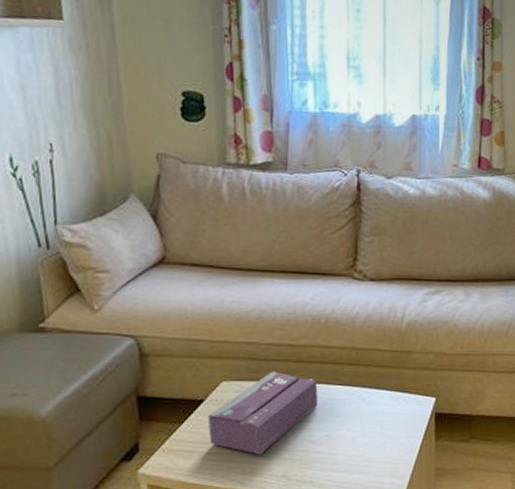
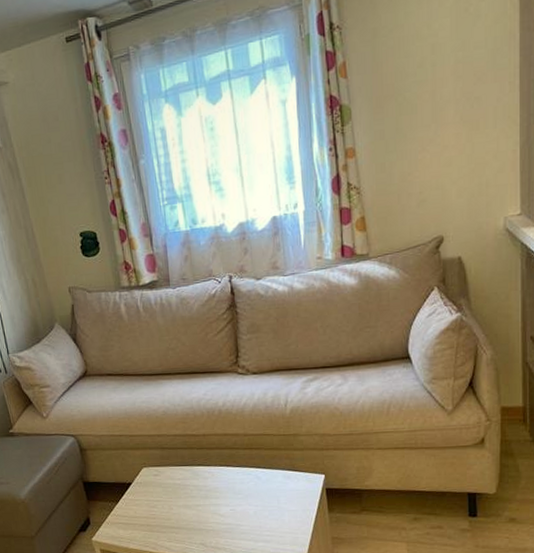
tissue box: present [207,371,318,455] -> none [136,457,221,526]

